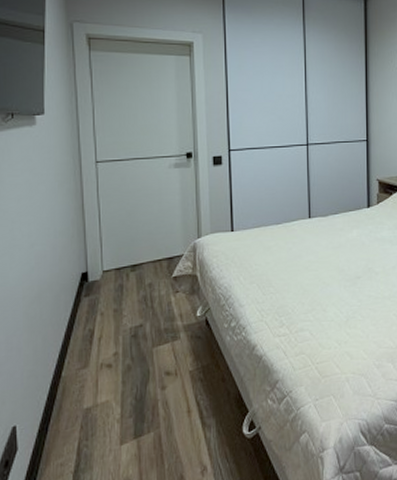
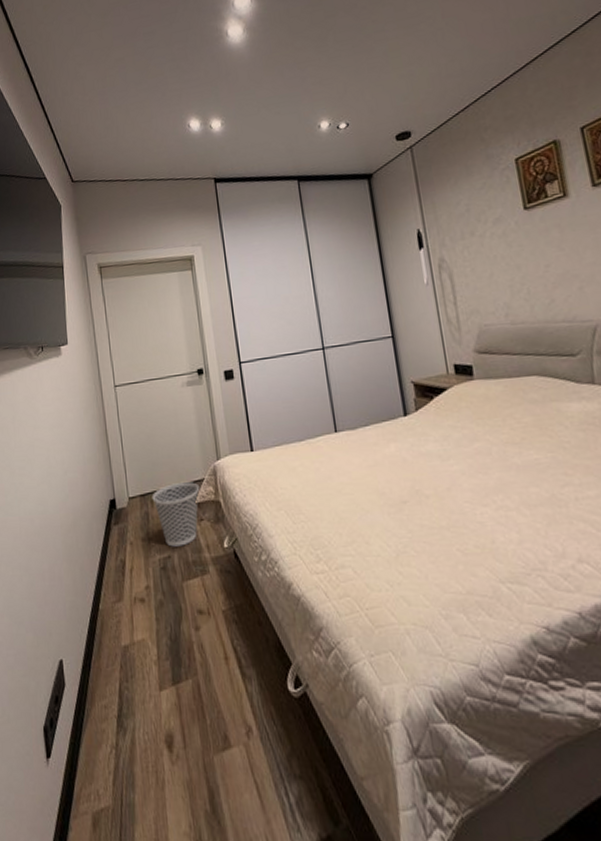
wastebasket: none [128,257,178,317] -> present [152,482,200,547]

